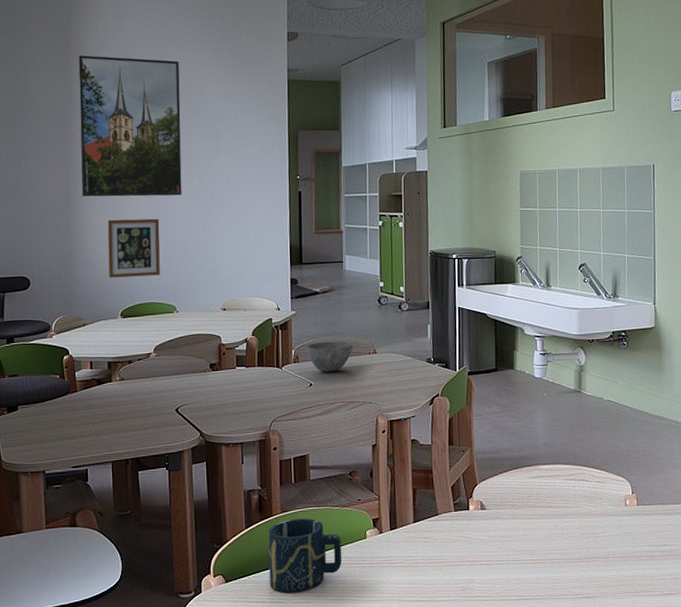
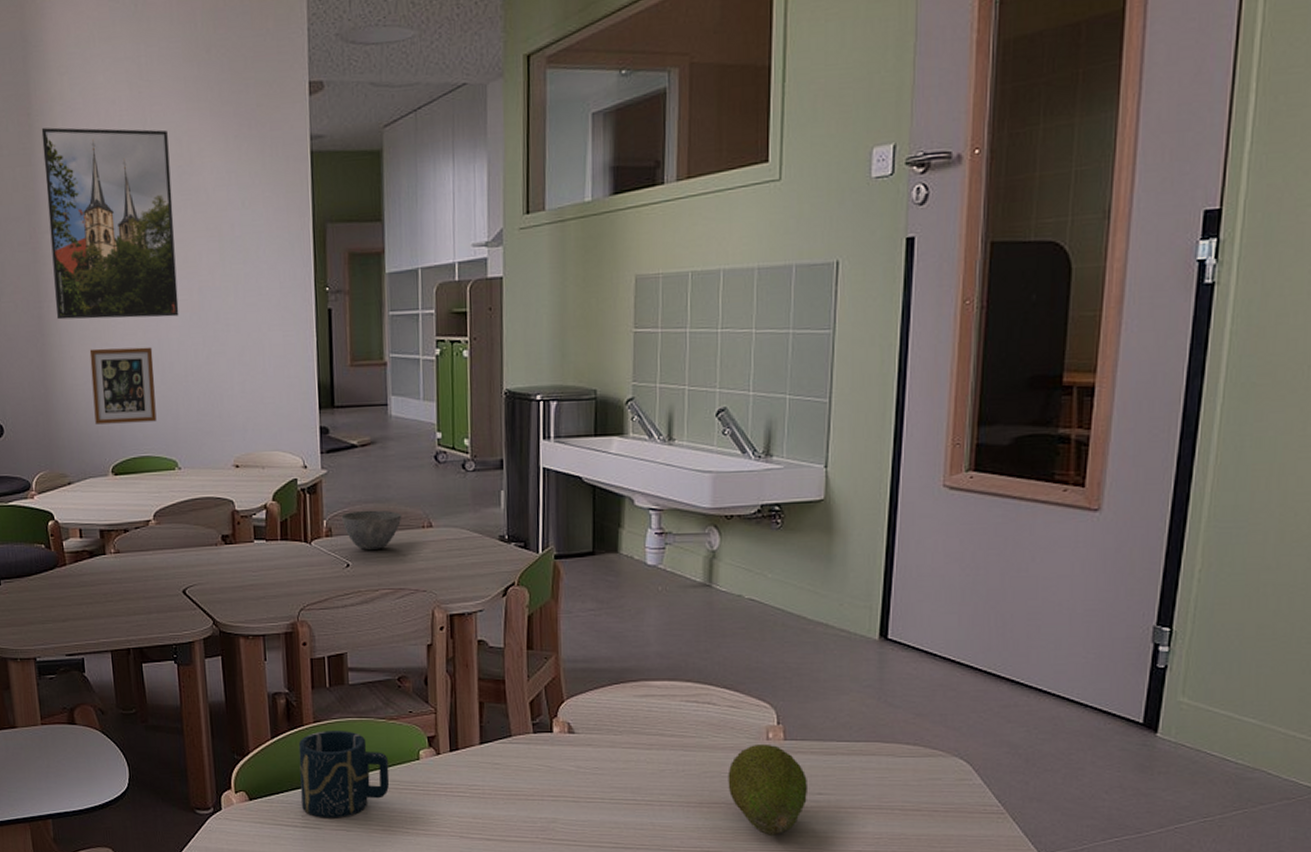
fruit: none [599,509,657,581] -> present [728,743,809,836]

